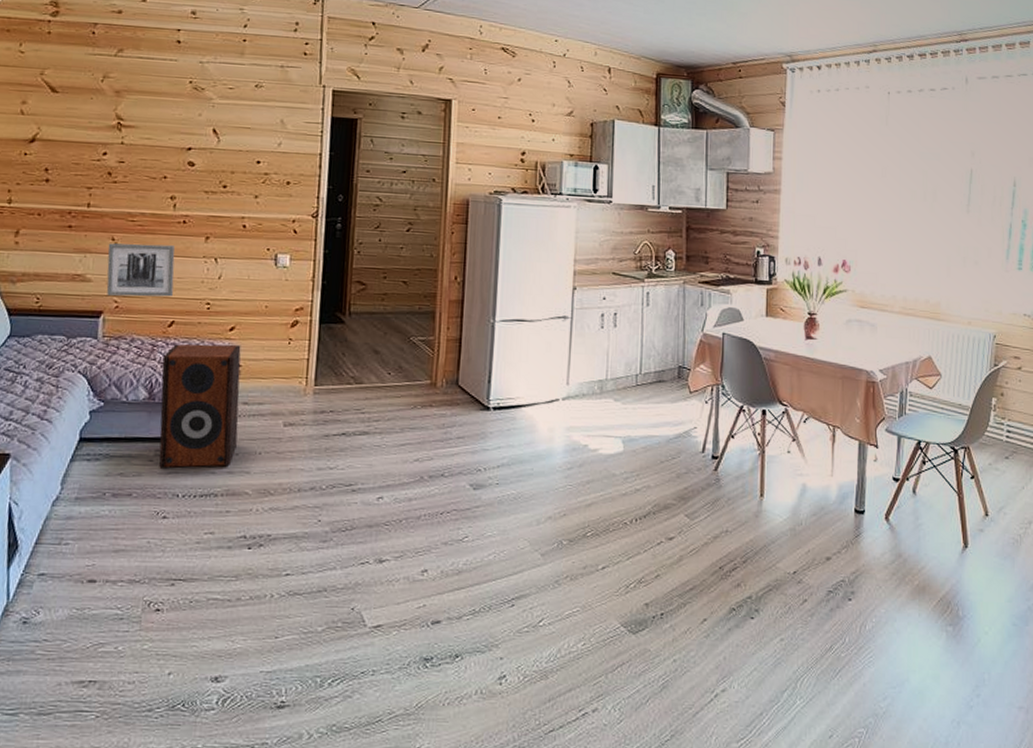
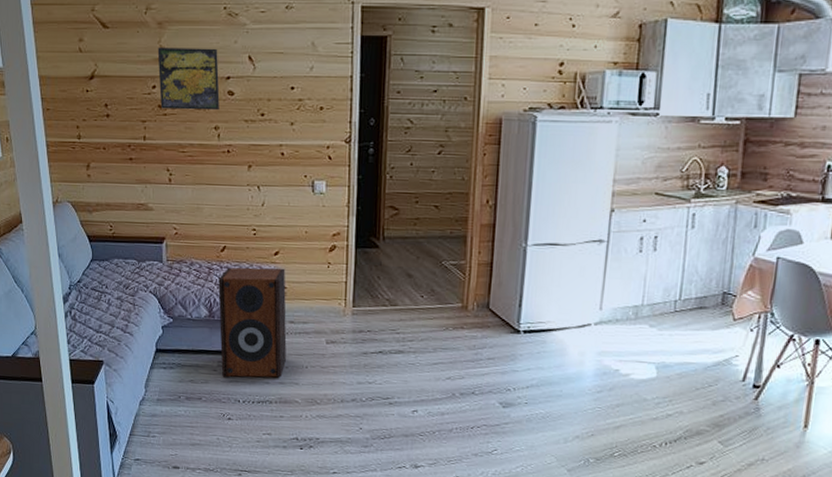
wall art: present [106,243,175,297] -> none [164,173,223,224]
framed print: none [110,115,180,181] -> present [157,47,220,111]

